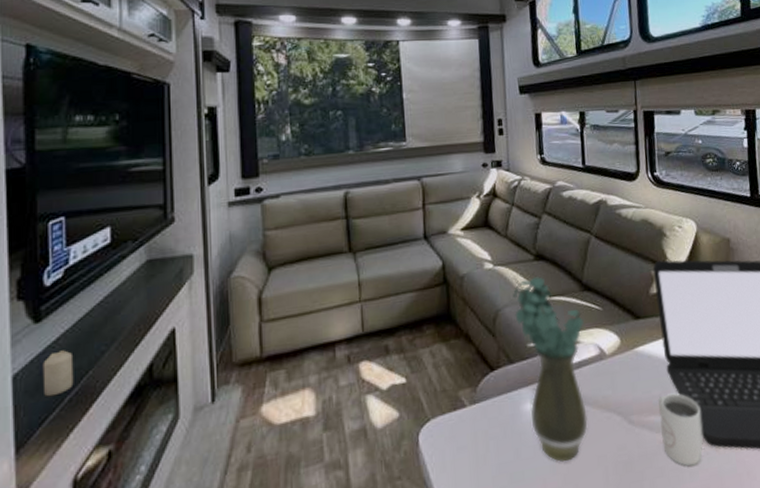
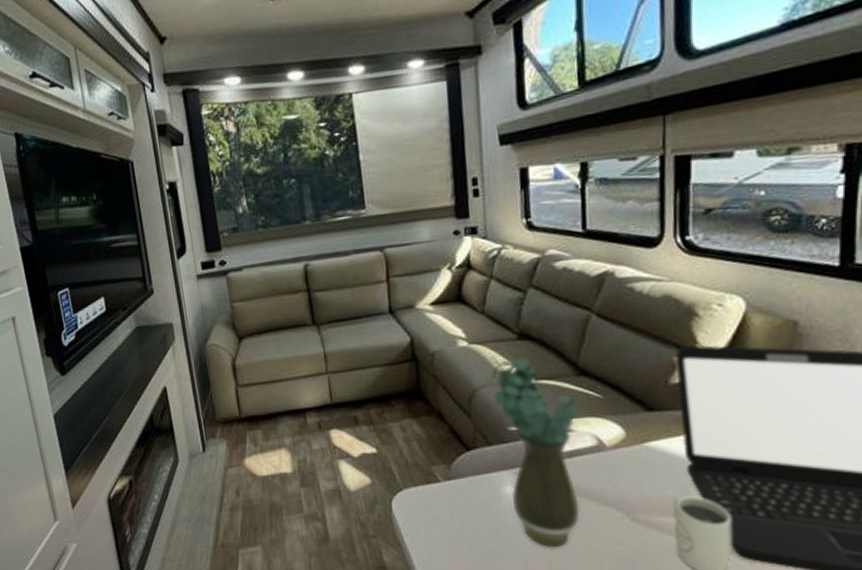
candle: present [43,350,74,397] -> none [72,398,97,434]

